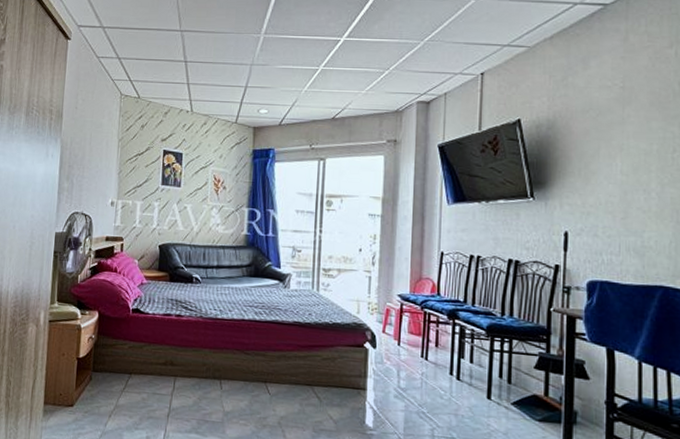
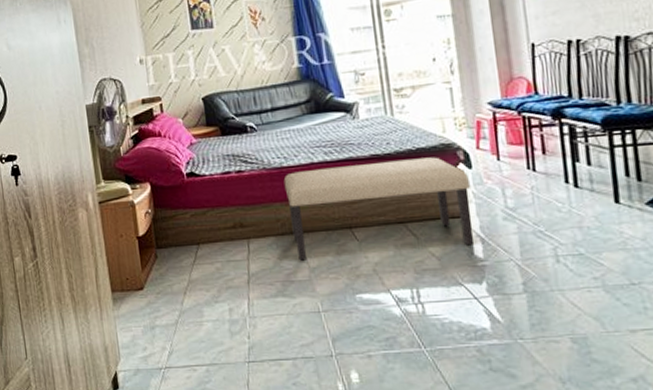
bench: none [215,324,372,415] -> present [283,157,474,261]

